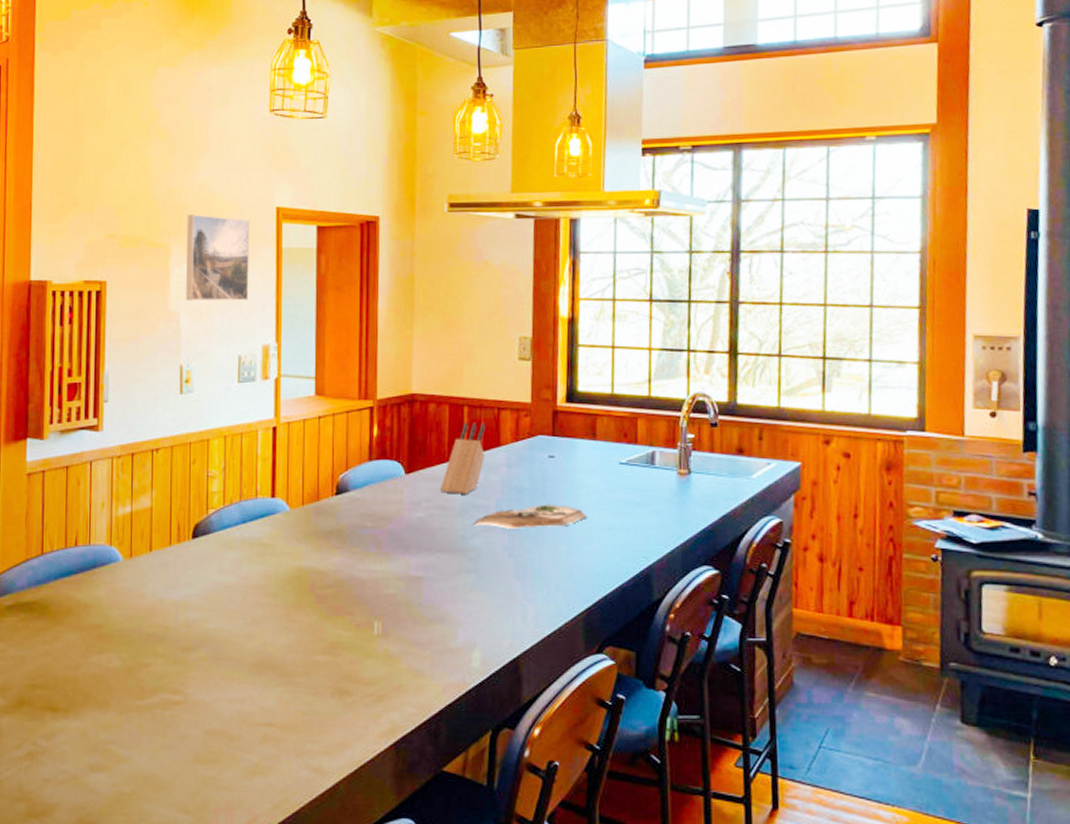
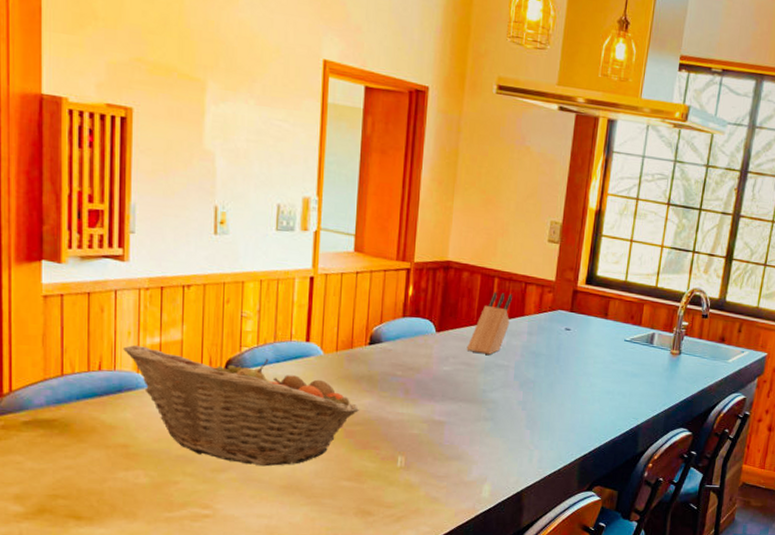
fruit basket: none [97,516,329,642] -> present [123,344,359,467]
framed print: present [185,214,250,301] -> none [222,51,295,151]
cutting board: present [473,504,587,529] -> none [493,368,592,389]

